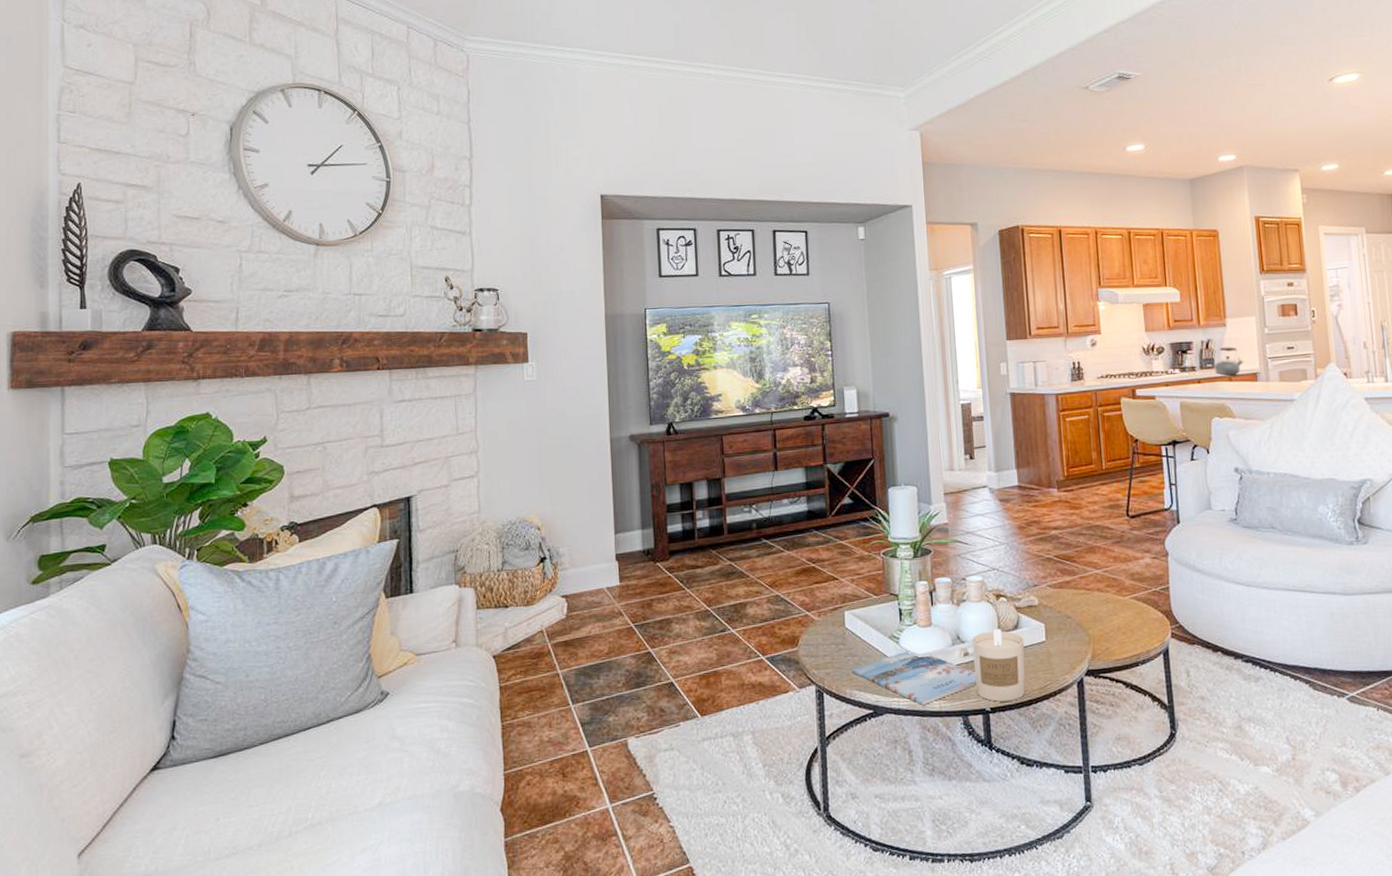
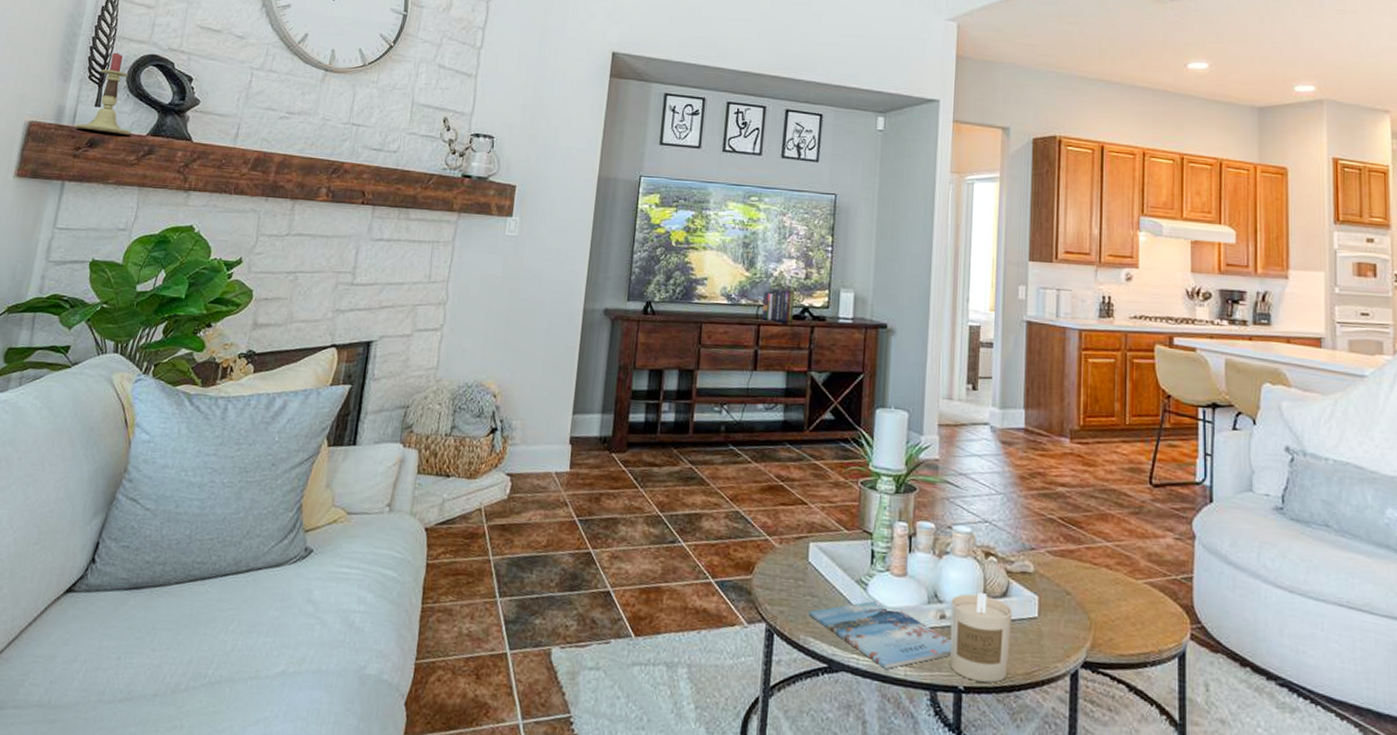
candlestick: none [63,252,125,337] -> present [75,52,131,138]
books: none [775,395,805,428] -> present [762,290,795,326]
kettle: present [1214,347,1244,376] -> none [1270,302,1307,337]

